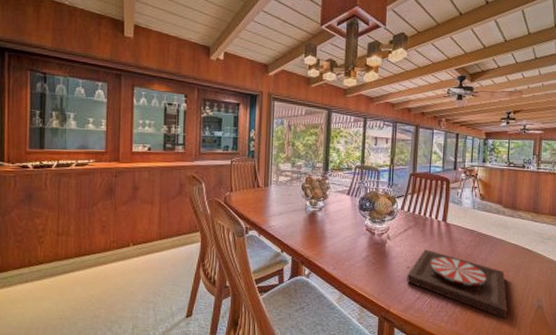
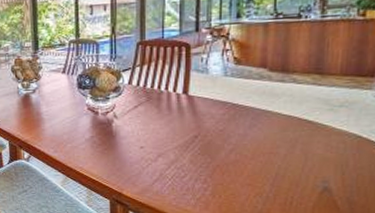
plate: present [407,249,508,320] -> none [141,127,278,204]

